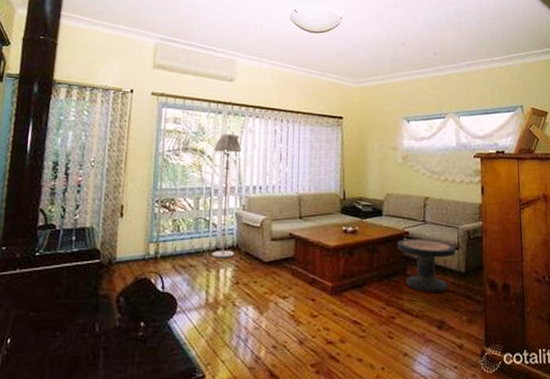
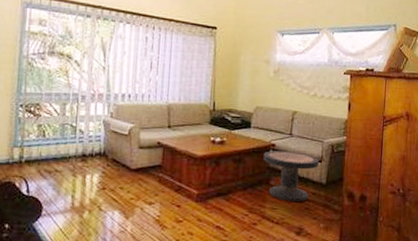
floor lamp: present [212,134,242,258] -> none [78,38,112,165]

